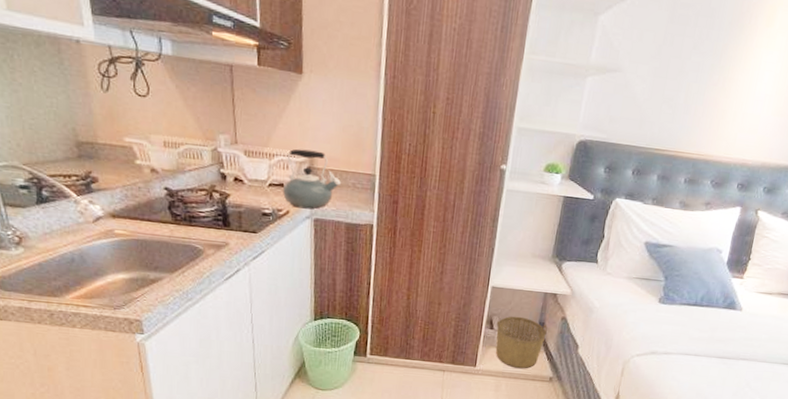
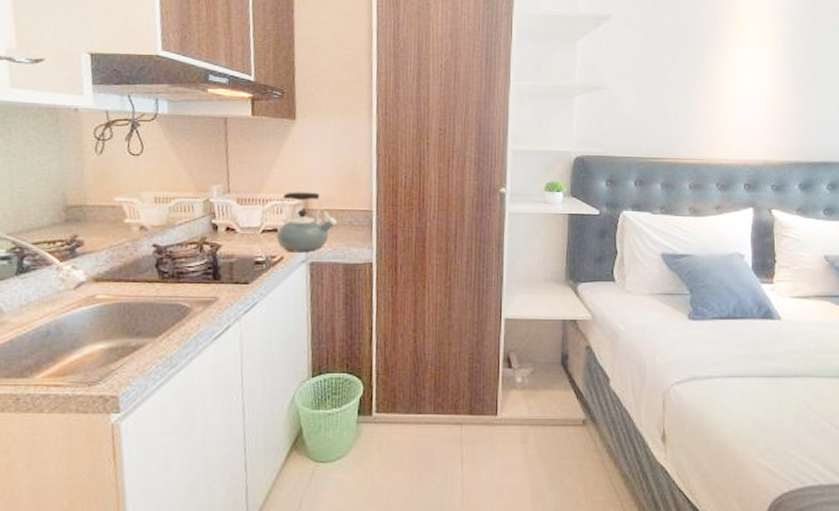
basket: present [495,316,547,369] -> none [515,350,571,413]

